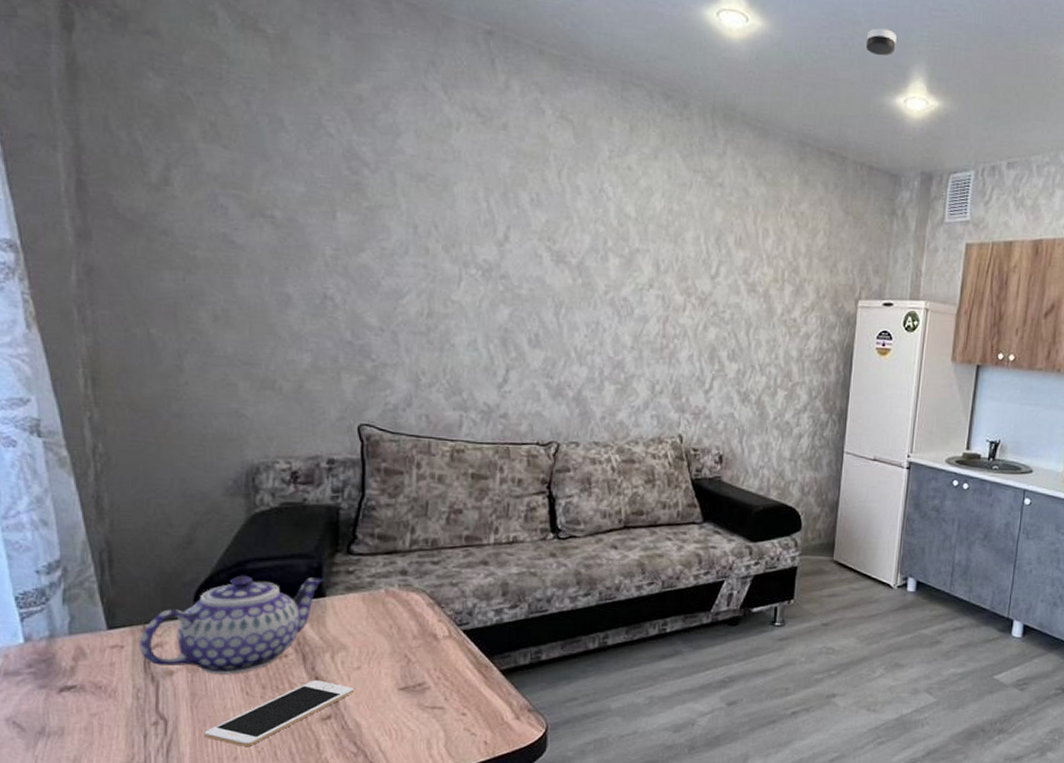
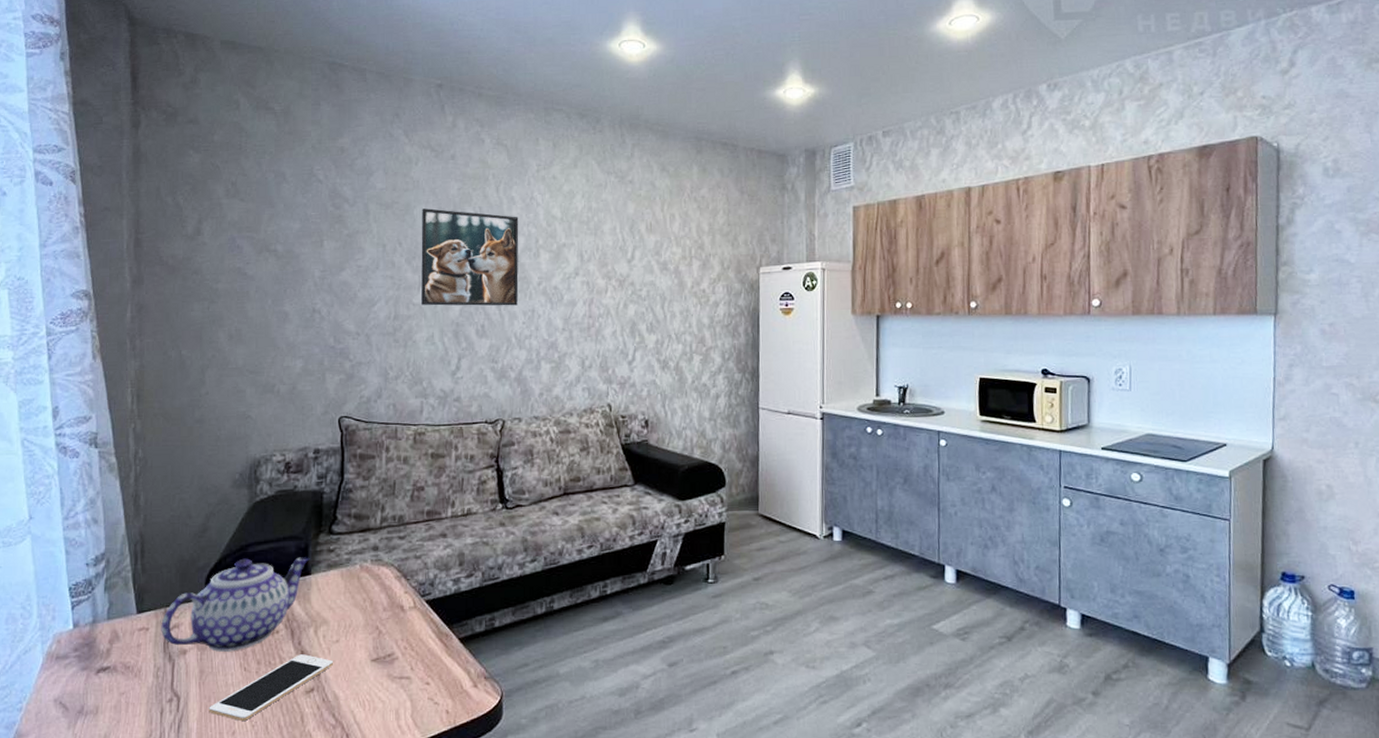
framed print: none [461,186,584,315] -> present [420,208,519,306]
smoke detector: present [865,28,897,57] -> none [745,36,772,59]

